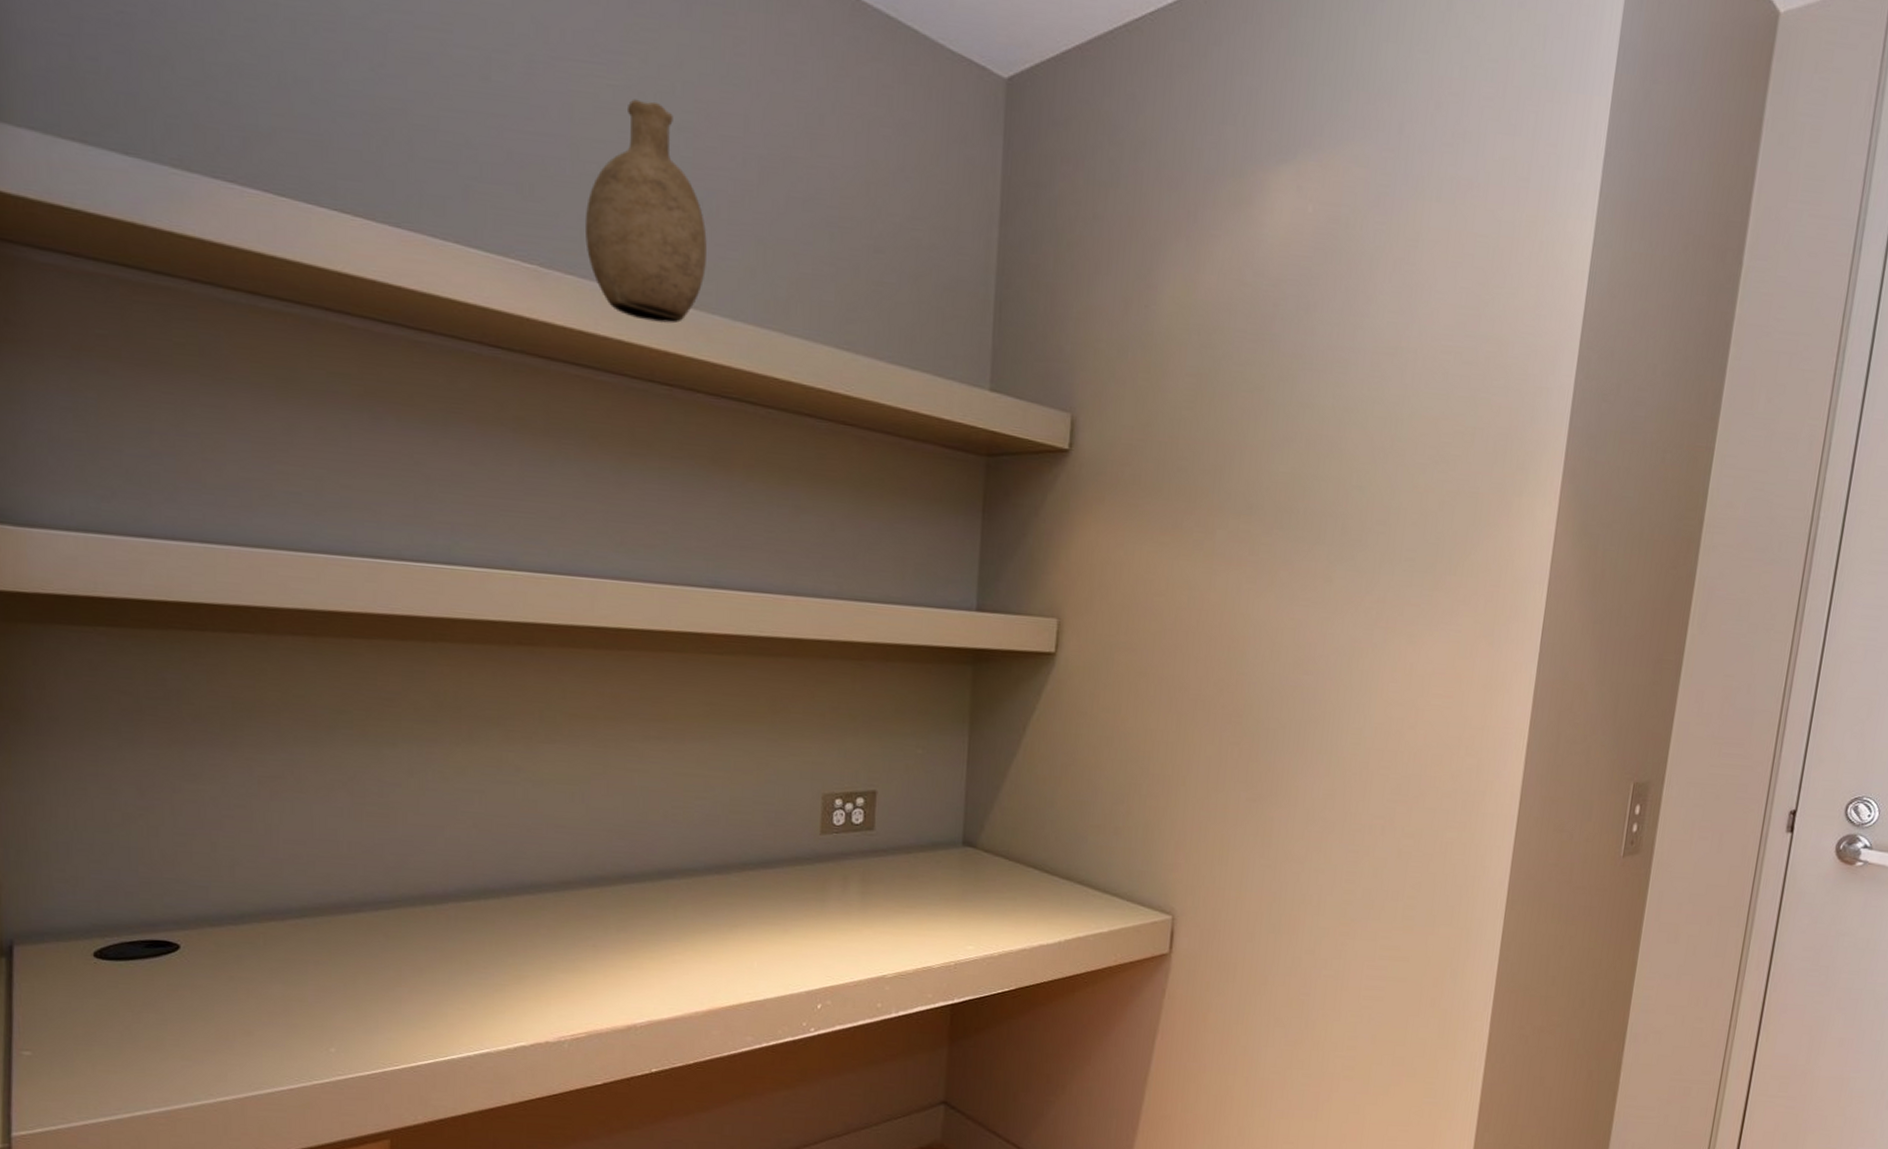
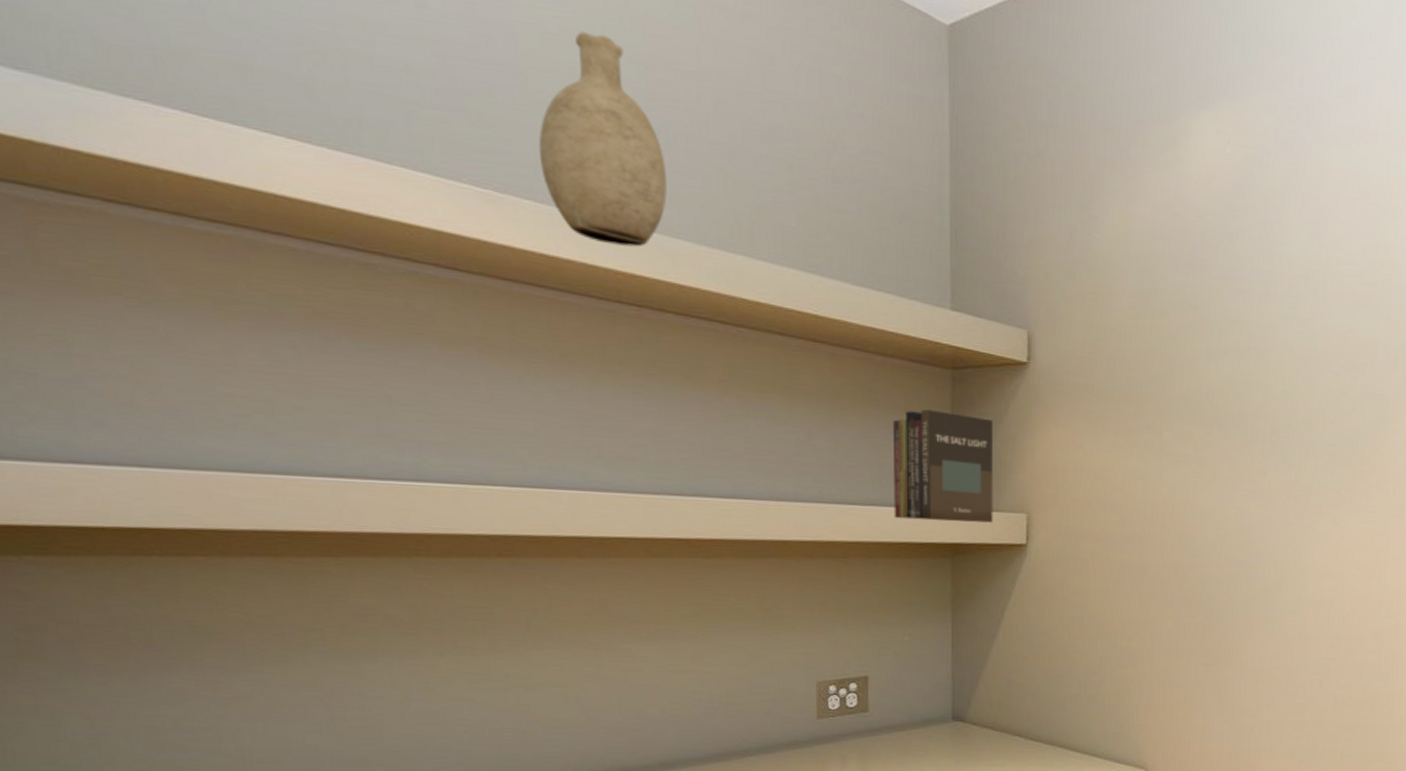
books: none [915,500,1027,628] -> present [892,409,994,523]

